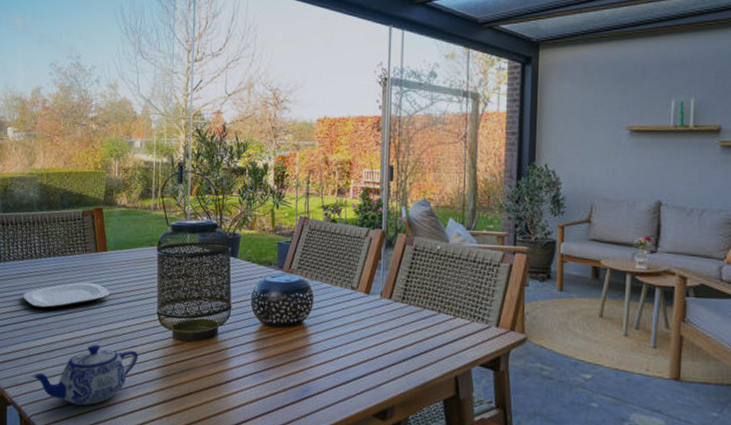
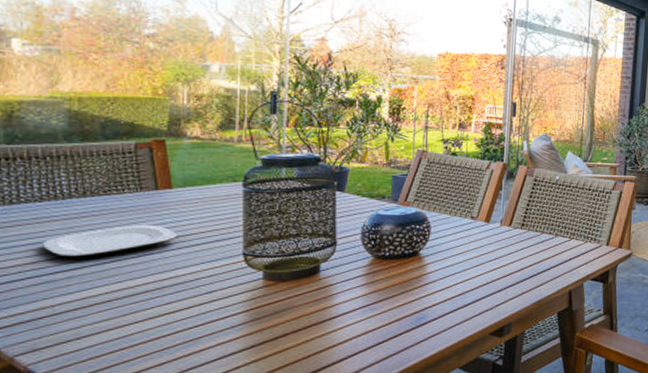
teapot: present [30,344,138,406] -> none [57,293,217,364]

